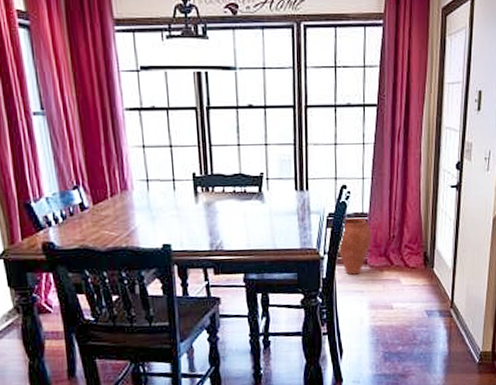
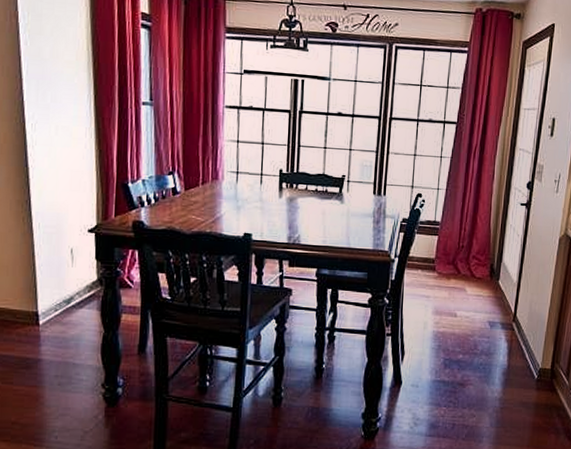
vase: present [338,218,372,275] -> none [408,225,442,280]

